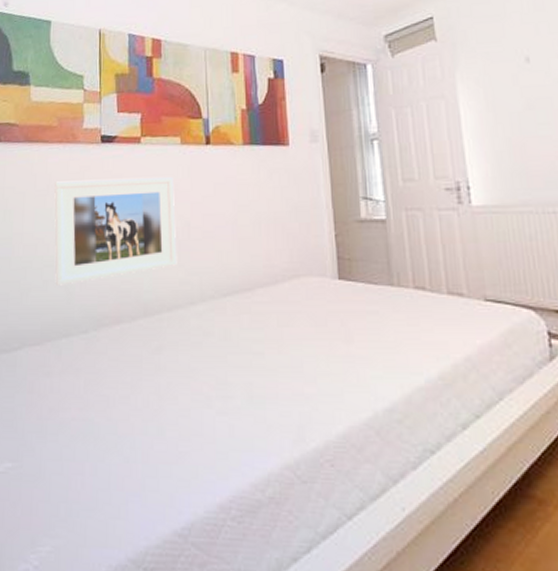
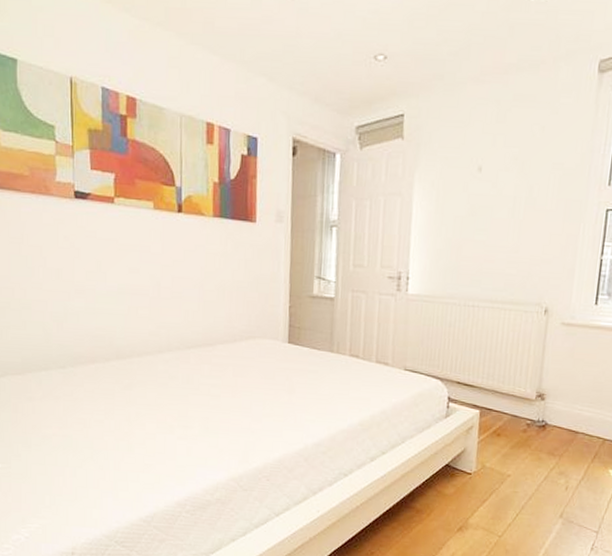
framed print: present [54,177,177,286] -> none [29,231,148,327]

